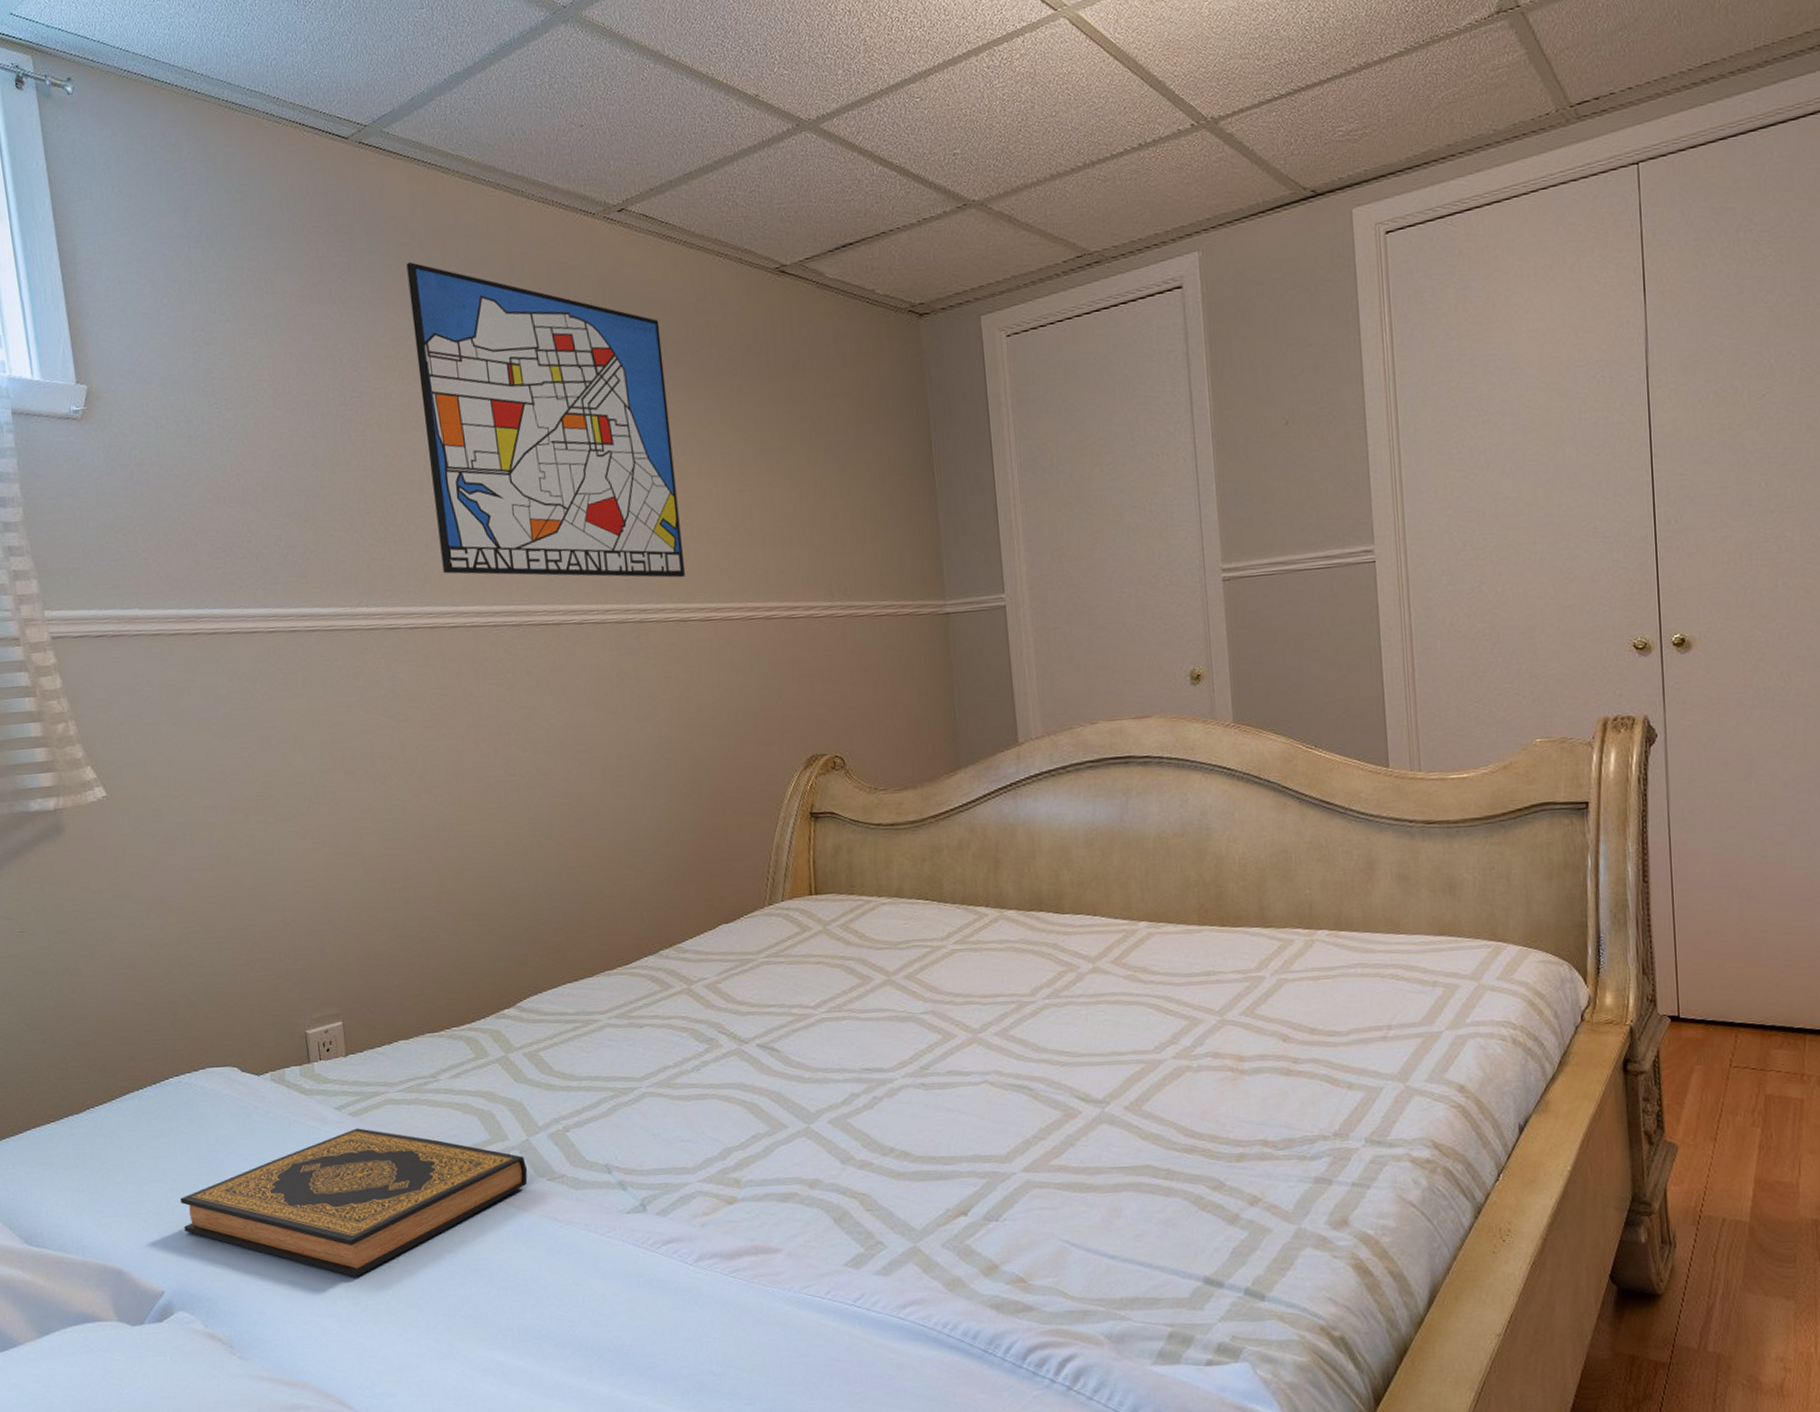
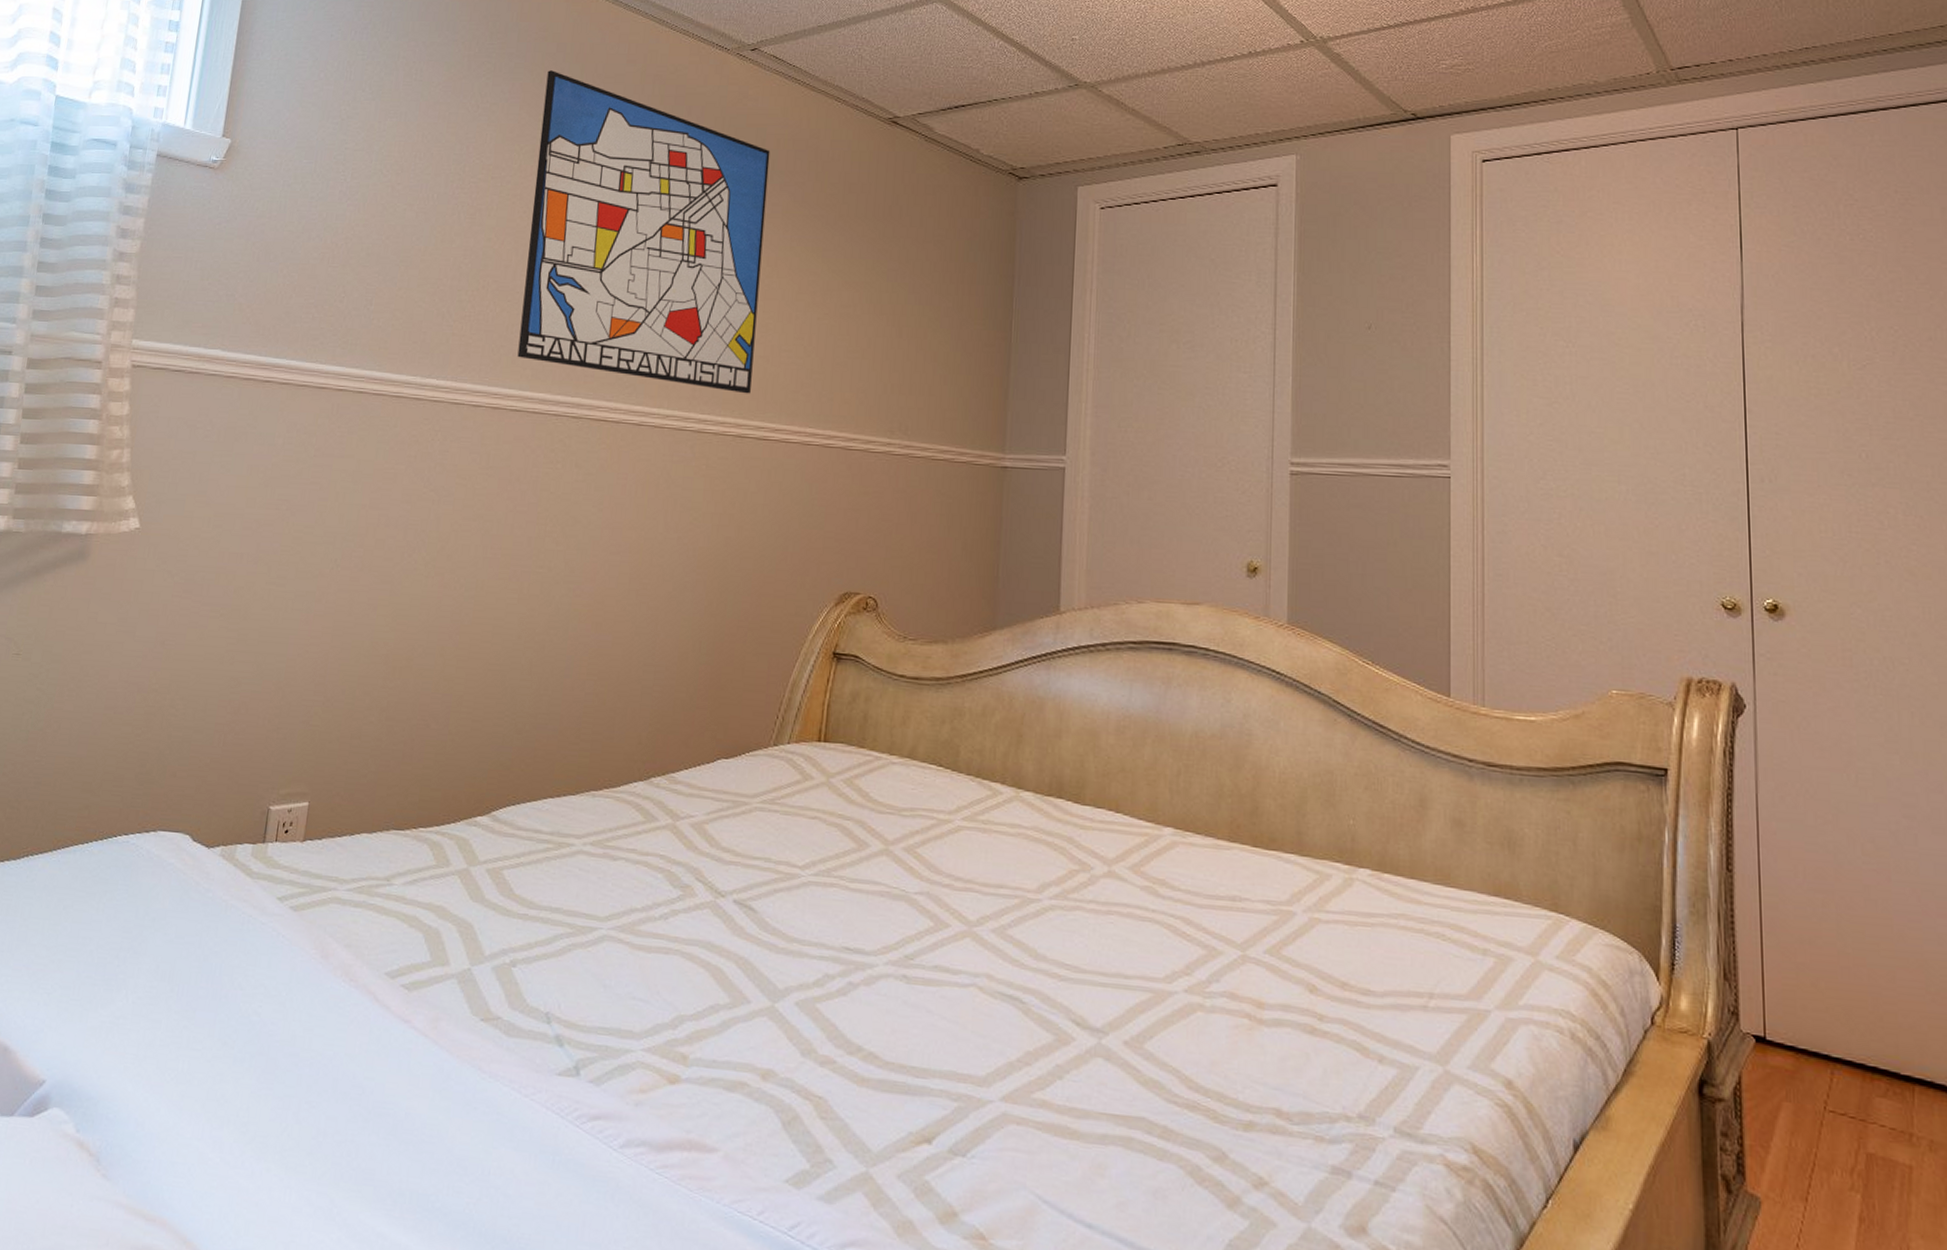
hardback book: present [180,1128,528,1277] -> none [86,925,463,1100]

